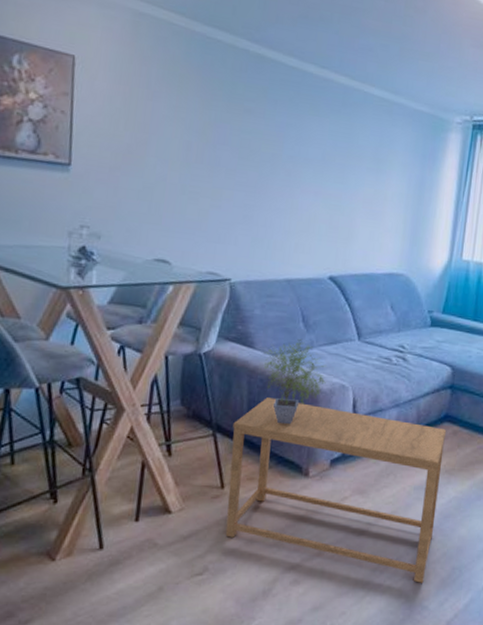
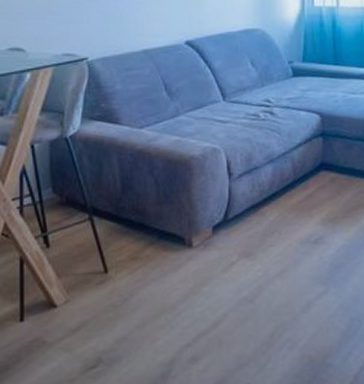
side table: present [225,397,447,583] -> none [109,172,327,341]
potted plant: present [263,338,327,425] -> none [130,107,197,197]

